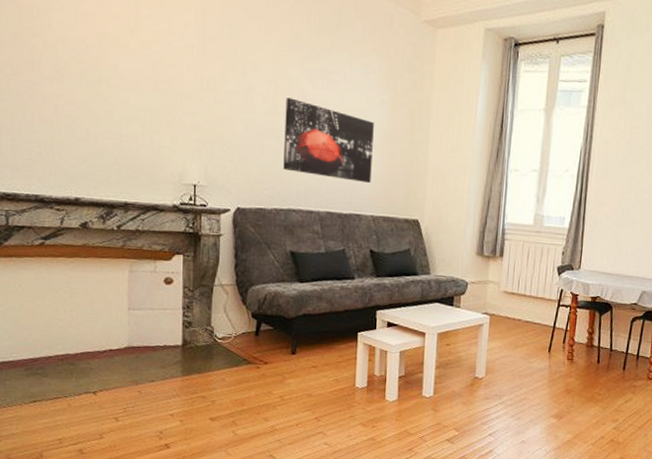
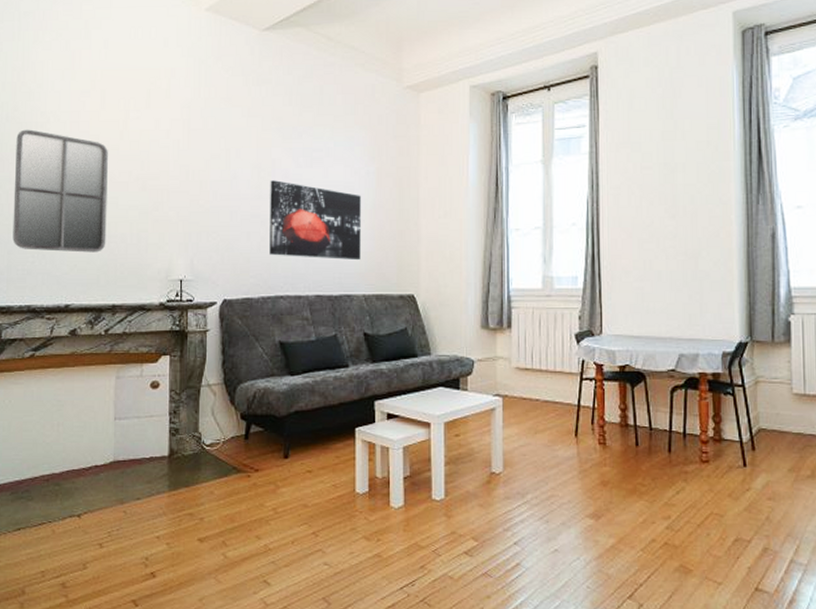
home mirror: none [15,12,117,150] -> present [12,129,108,253]

